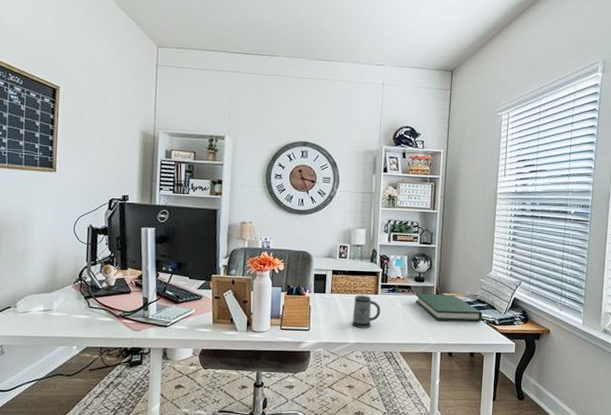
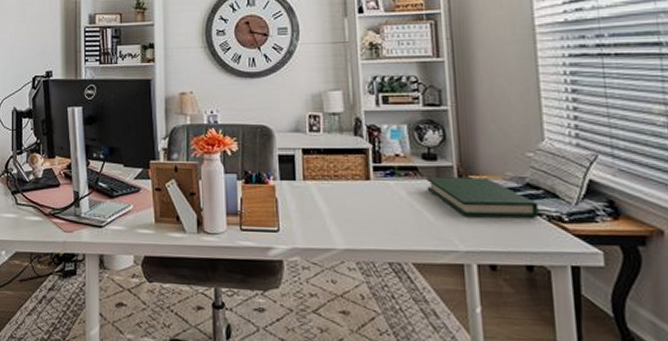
mug: present [351,295,381,328] -> none [336,181,378,228]

